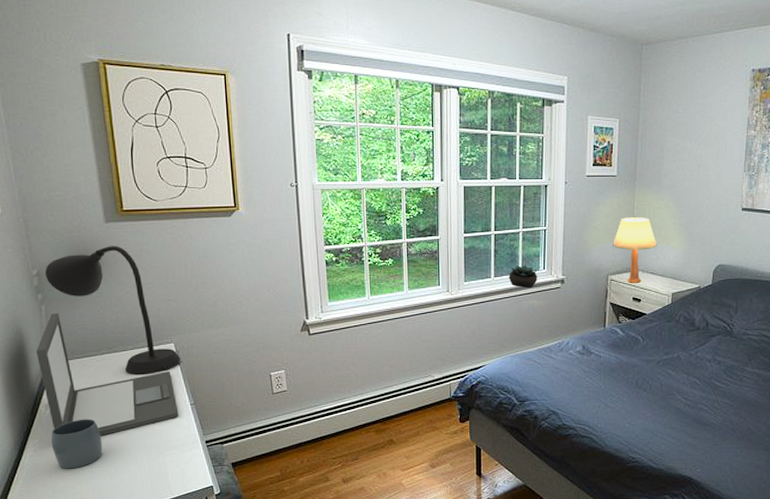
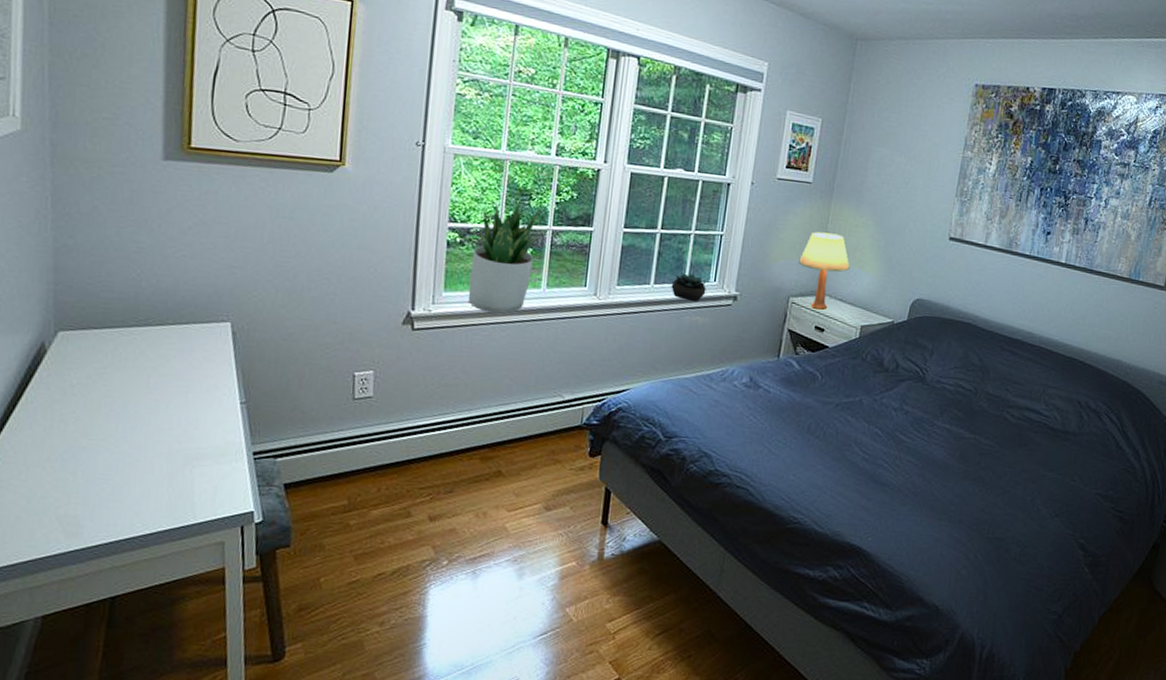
laptop: present [35,313,179,436] -> none [36,267,223,433]
desk lamp: present [45,246,183,374] -> none [68,189,239,358]
mug: present [51,419,103,469] -> none [35,408,110,474]
planter: none [347,222,397,315] -> present [468,202,542,314]

